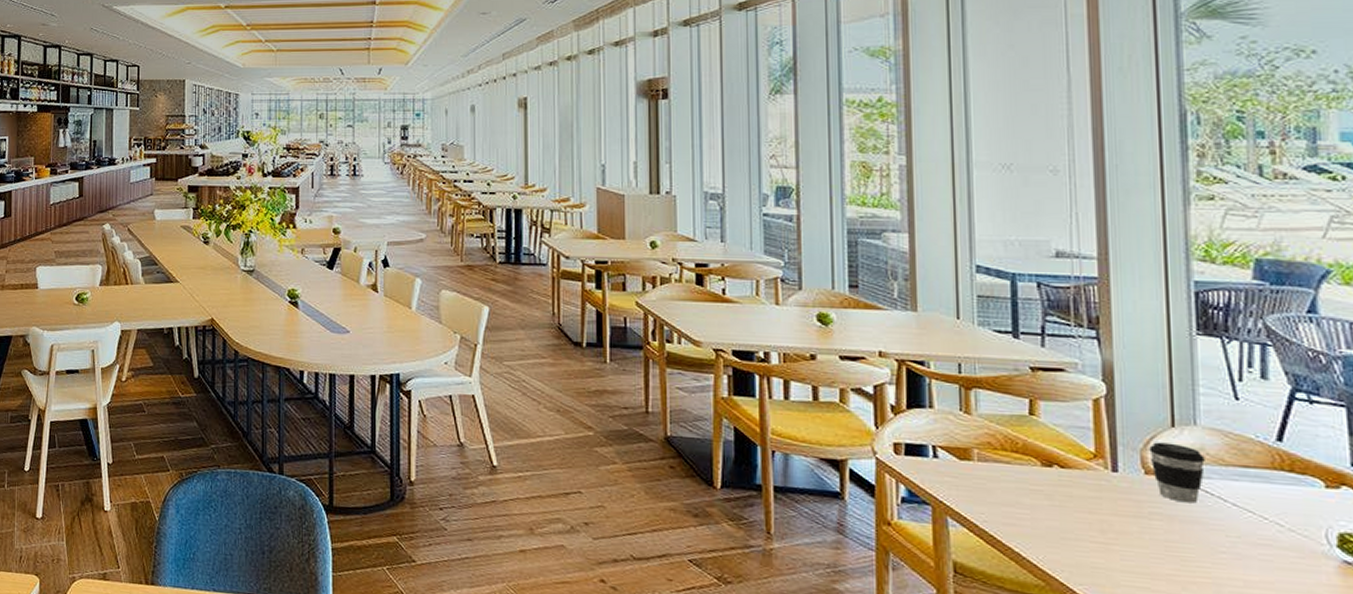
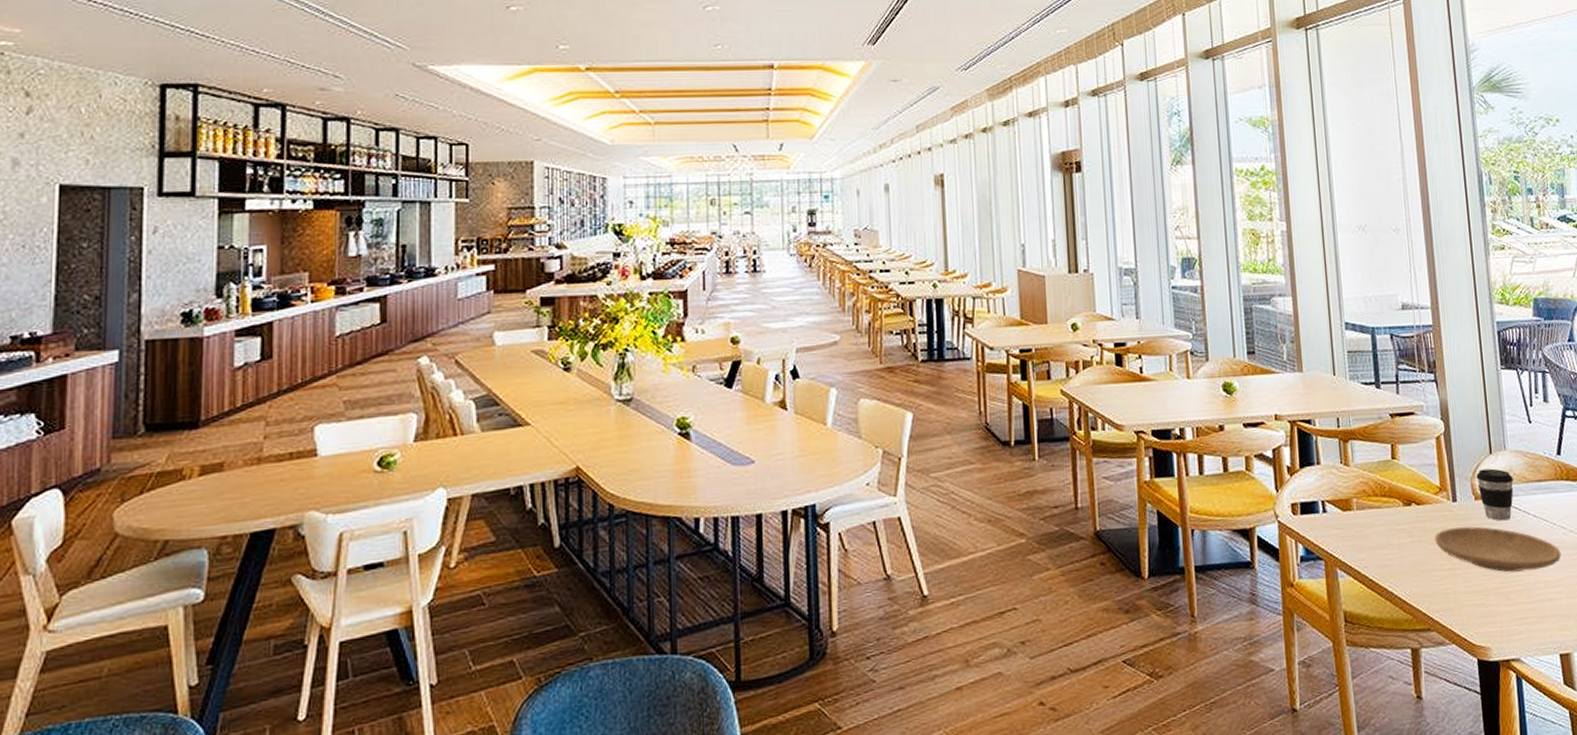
plate: none [1082,499,1273,565] -> present [1434,526,1562,573]

